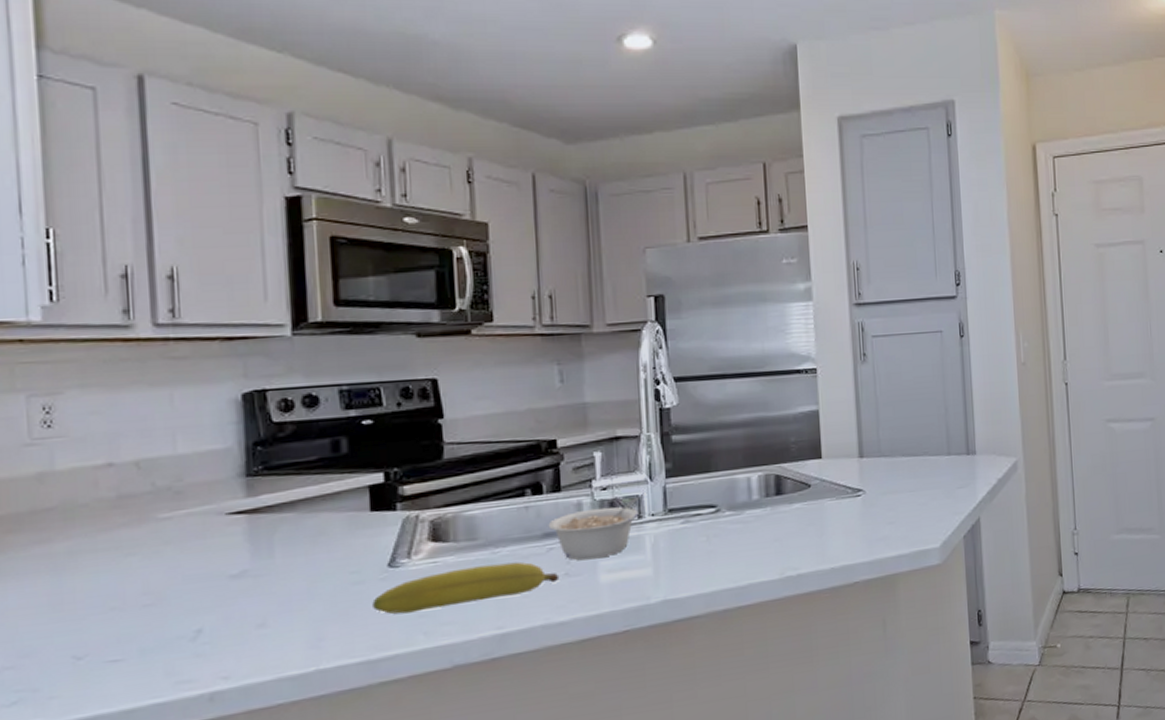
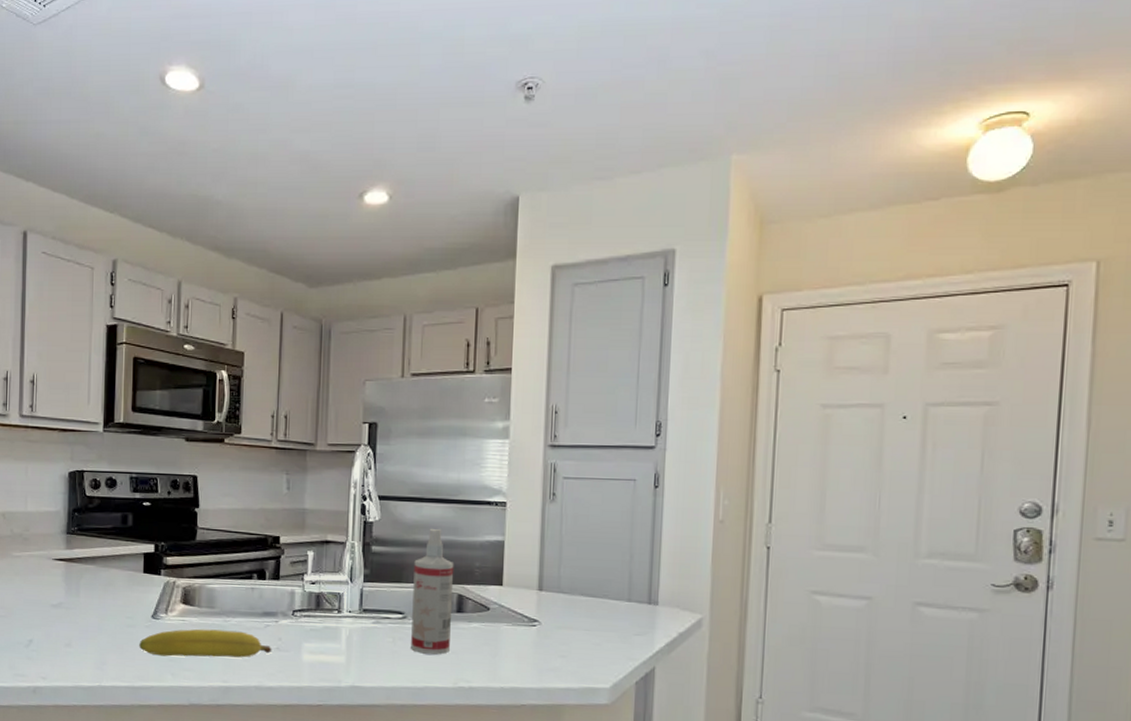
legume: present [548,496,640,560] -> none [267,594,341,641]
spray bottle: none [722,405,772,548] -> present [411,528,454,655]

